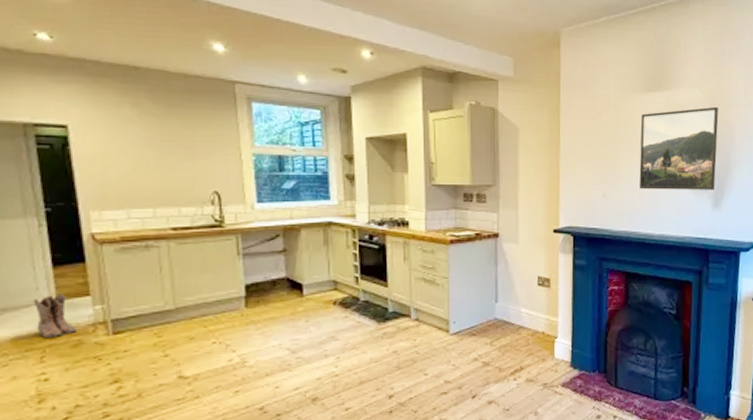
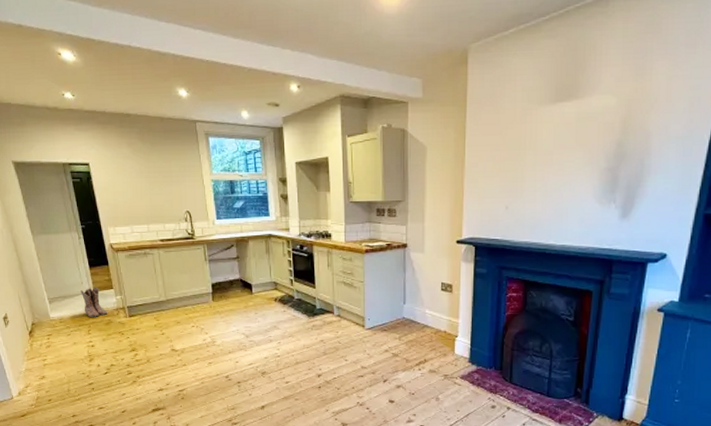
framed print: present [639,106,719,190] -> none [543,112,634,202]

